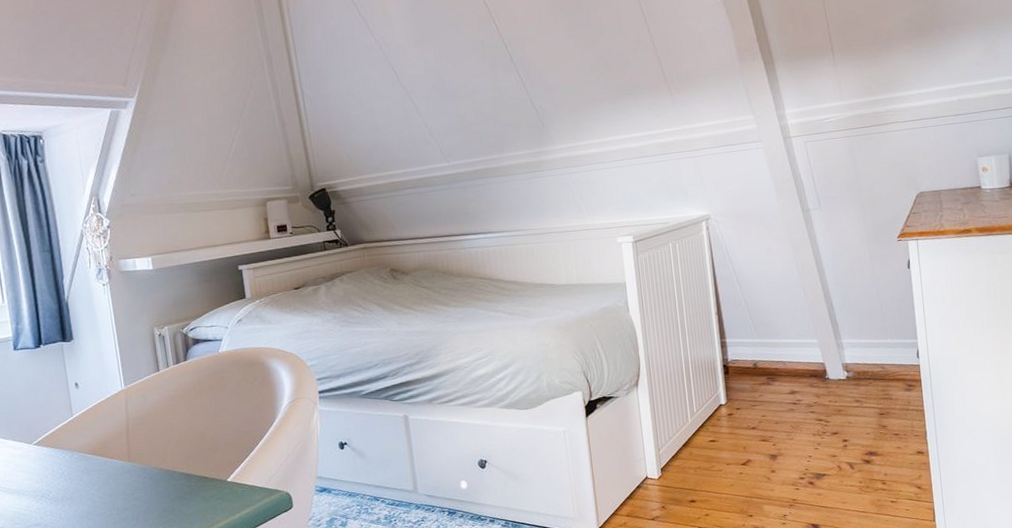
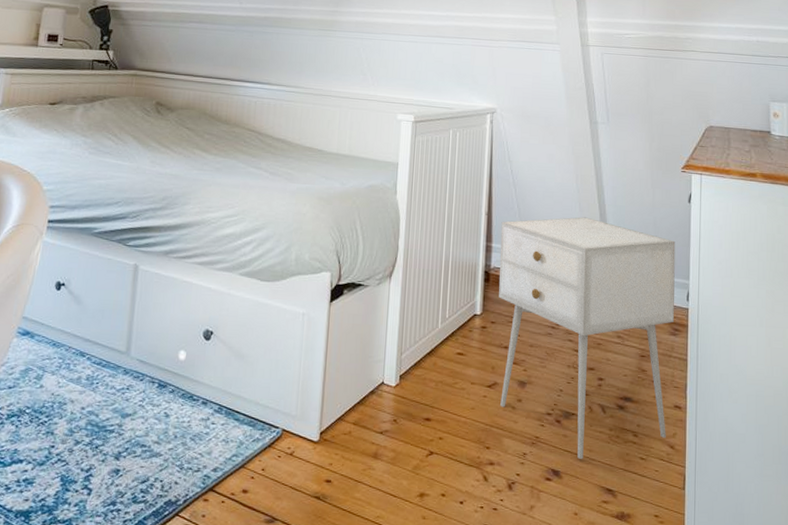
nightstand: none [732,299,912,512] -> present [499,217,676,459]

